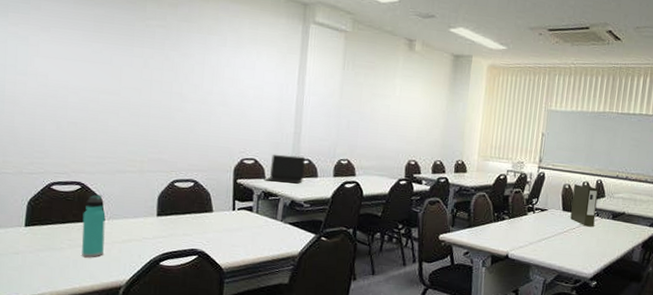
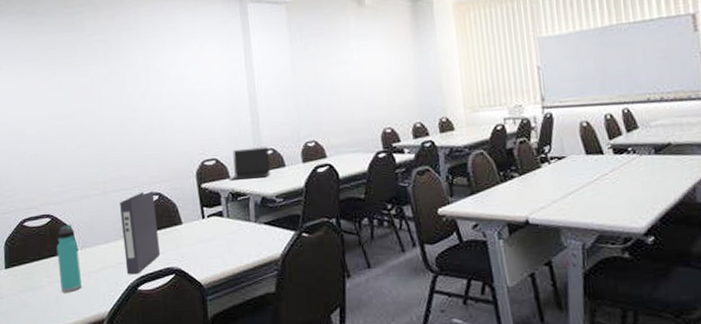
binder: none [151,176,190,250] -> present [120,191,161,275]
binder: present [570,184,599,227] -> none [594,118,633,169]

